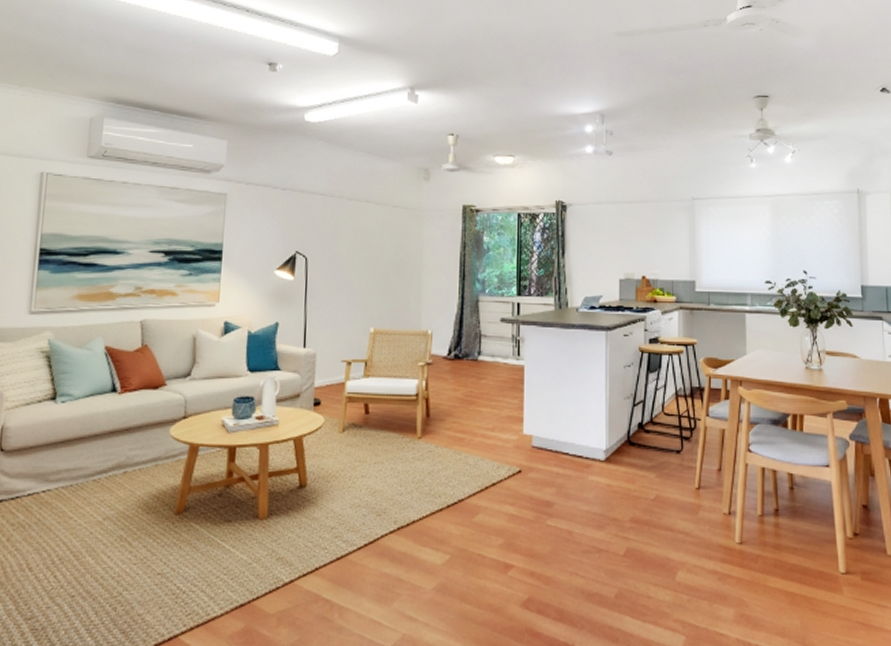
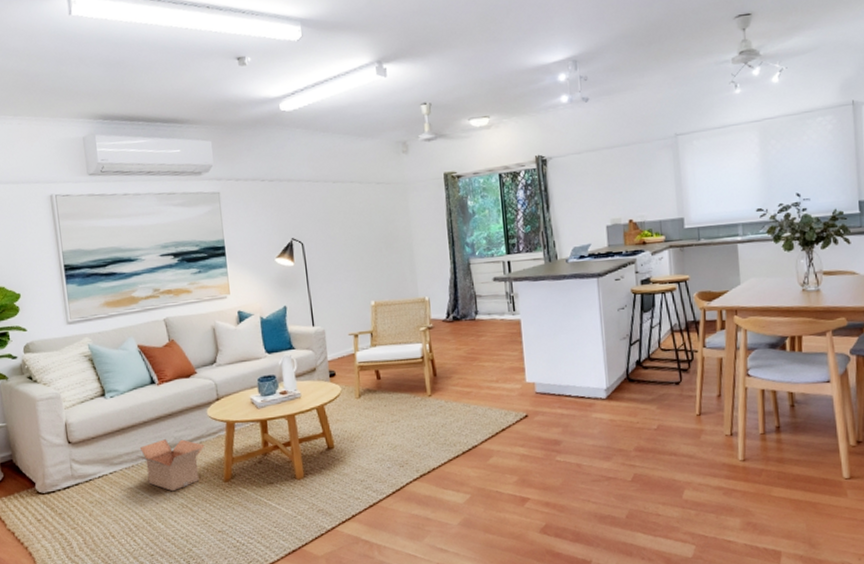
cardboard box: none [78,457,160,521] -> present [136,439,205,492]

